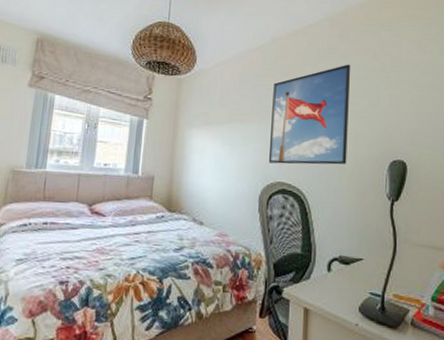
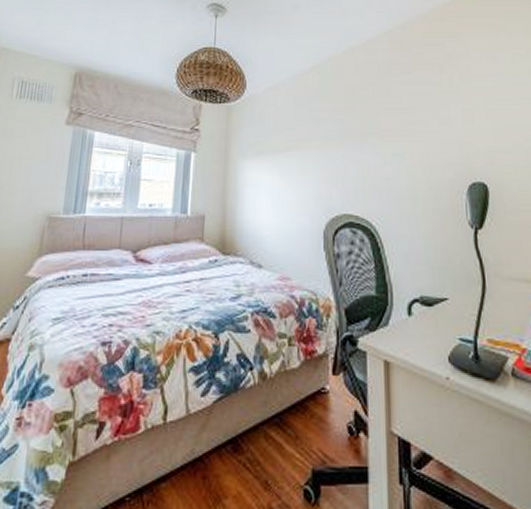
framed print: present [268,64,351,165] -> none [331,80,420,194]

